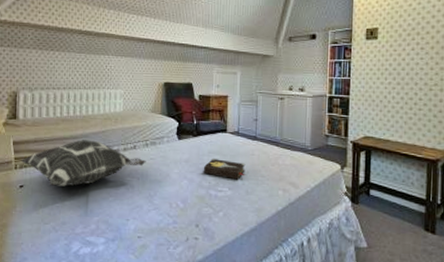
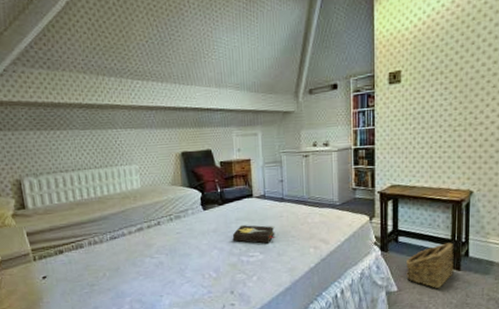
decorative pillow: present [21,140,146,187] -> none [38,221,173,273]
basket: none [377,202,429,252] -> present [406,242,454,289]

